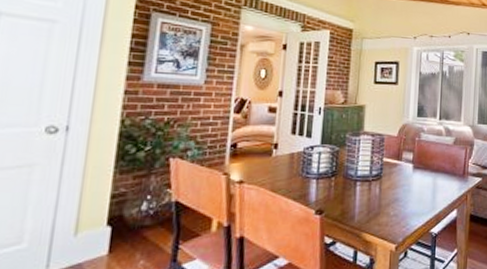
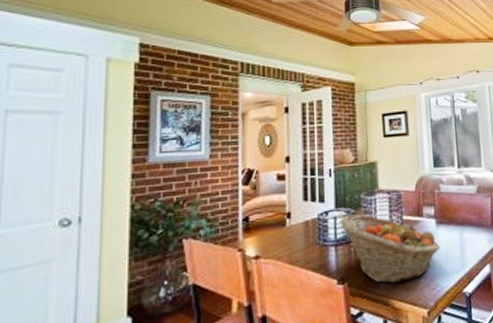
fruit basket: none [323,151,415,218] -> present [339,214,441,284]

